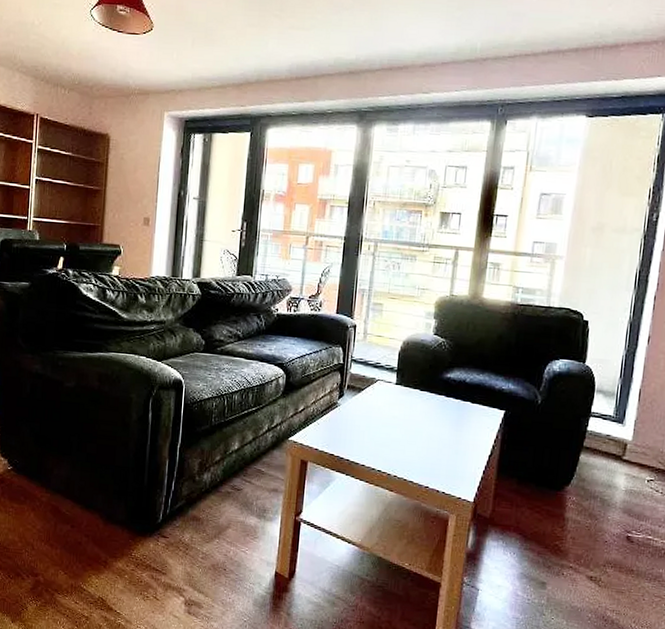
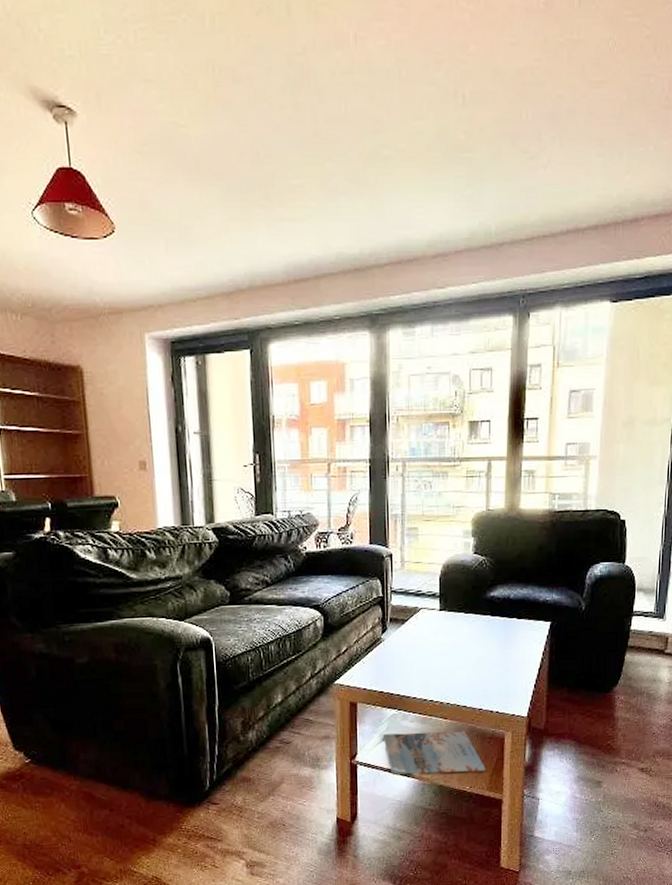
magazine: none [328,496,427,551] -> present [382,731,486,775]

